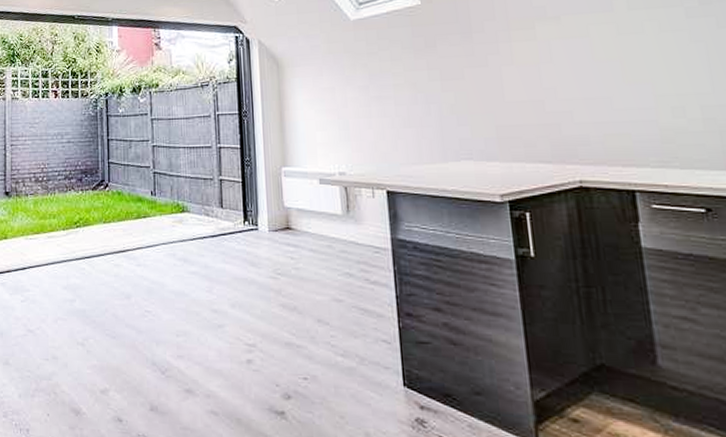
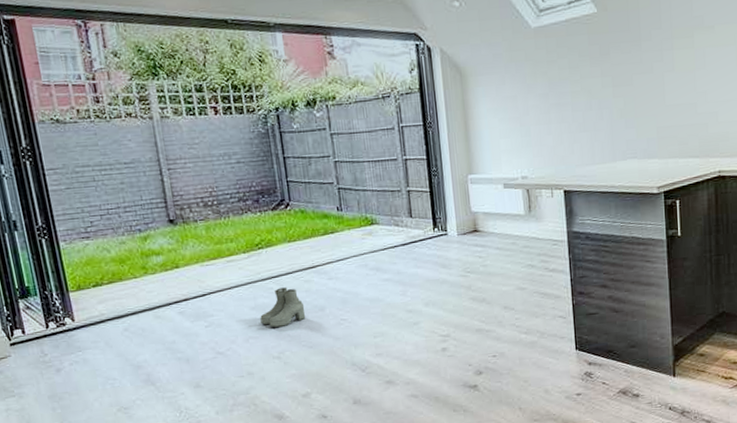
boots: none [70,269,112,311] -> present [260,287,306,327]

